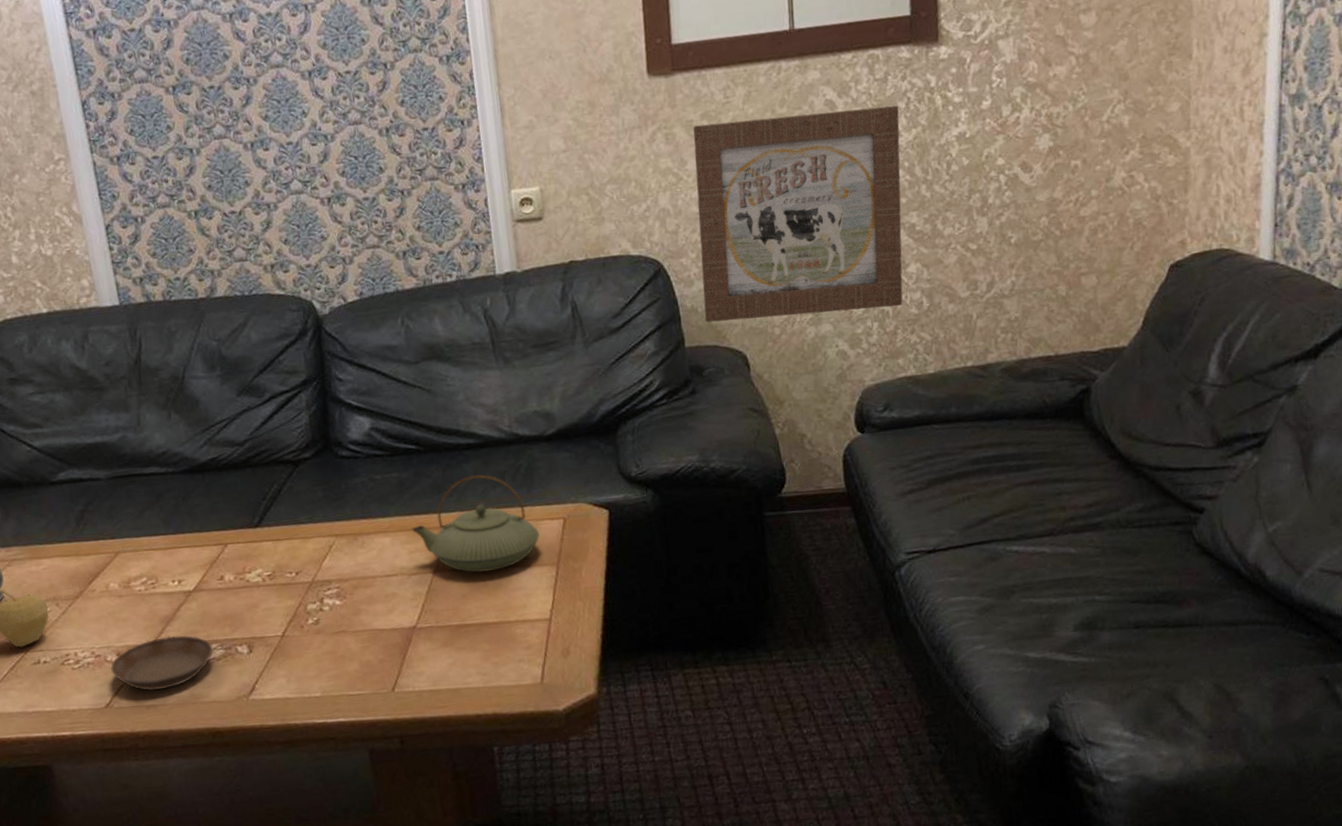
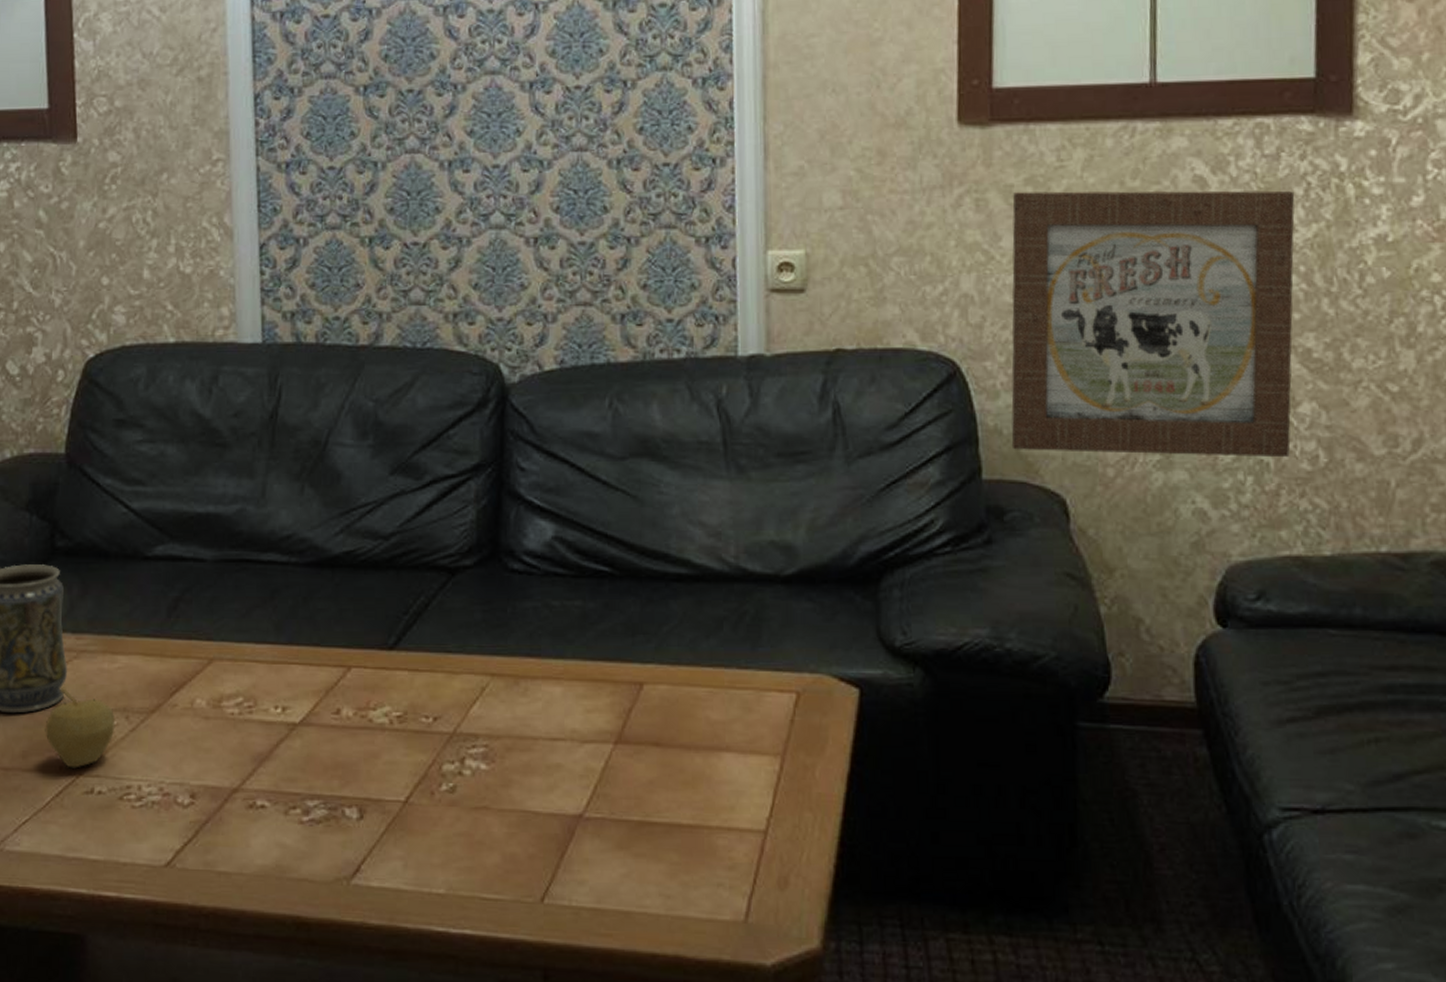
saucer: present [110,635,214,692] -> none [179,780,314,854]
teapot: present [412,475,539,573] -> none [592,617,762,753]

